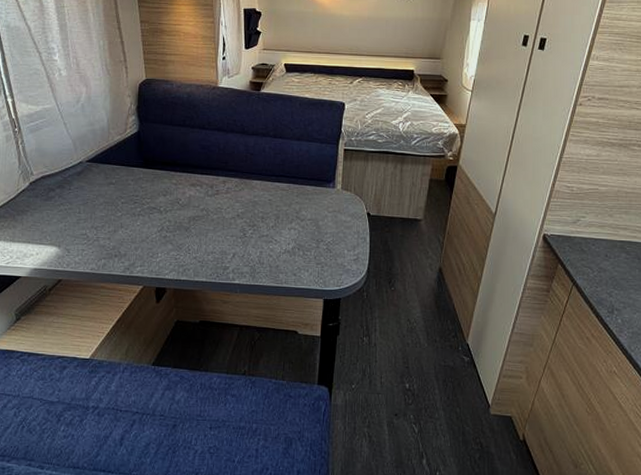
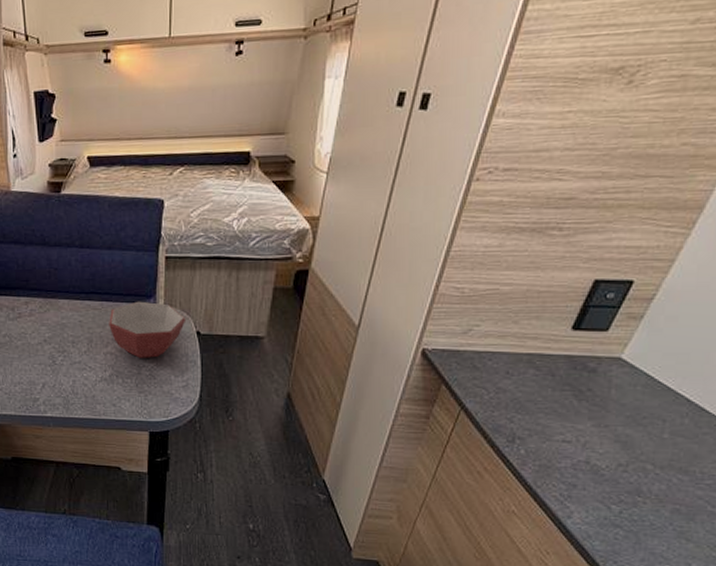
bowl: none [294,185,359,234] -> present [109,301,187,358]

